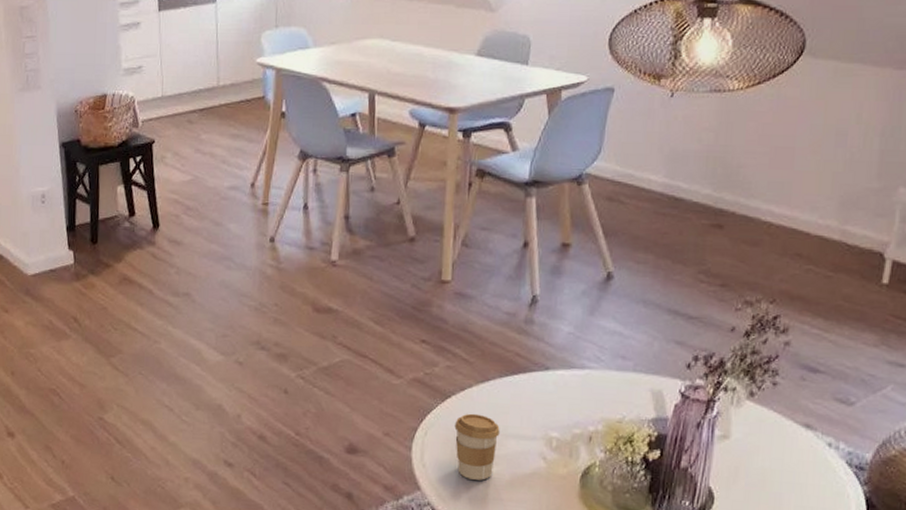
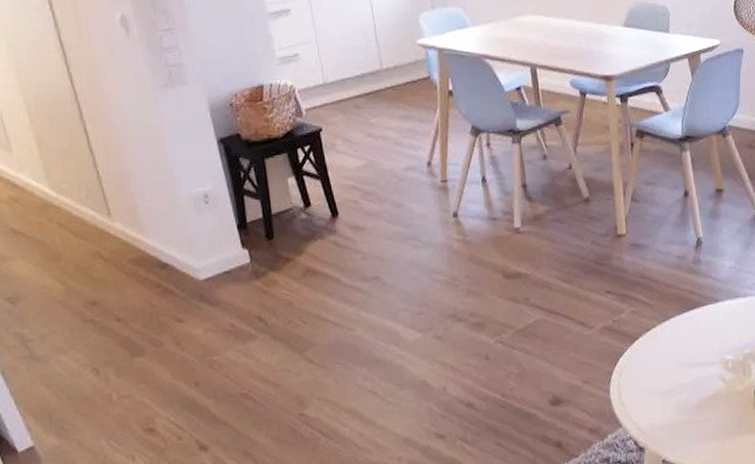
coffee cup: present [454,413,500,480] -> none [644,350,684,409]

